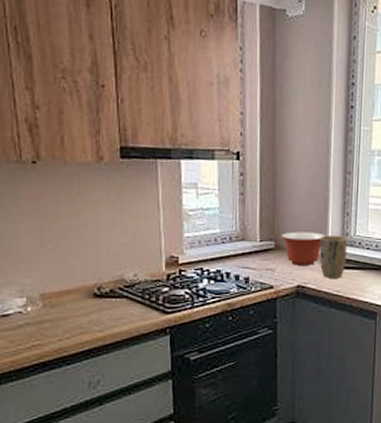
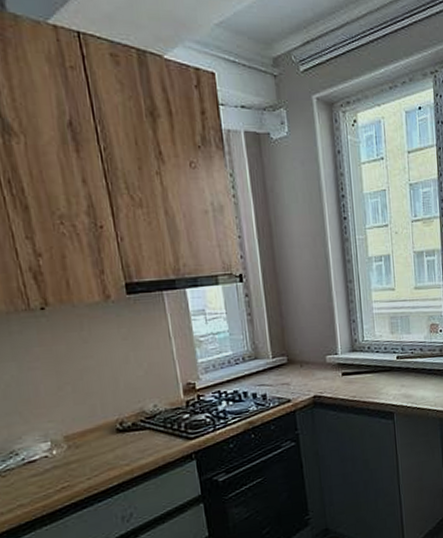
mixing bowl: present [281,231,325,266] -> none [292,342,335,377]
plant pot: present [319,235,348,279] -> none [330,343,359,386]

